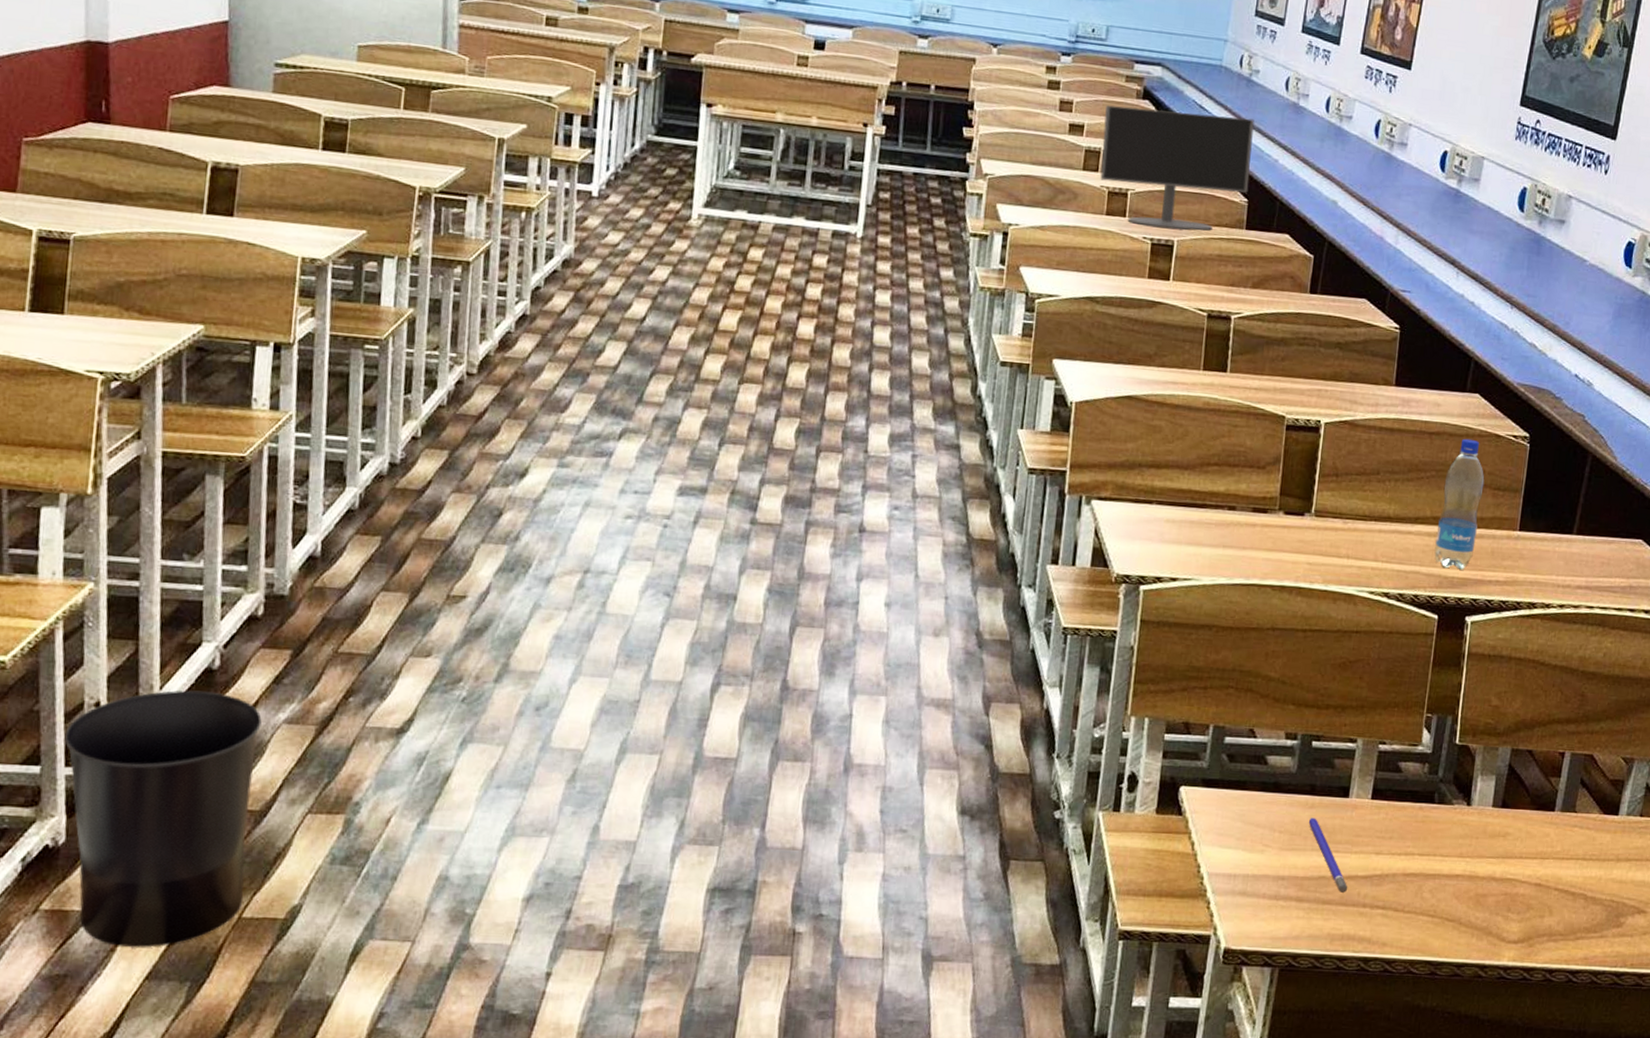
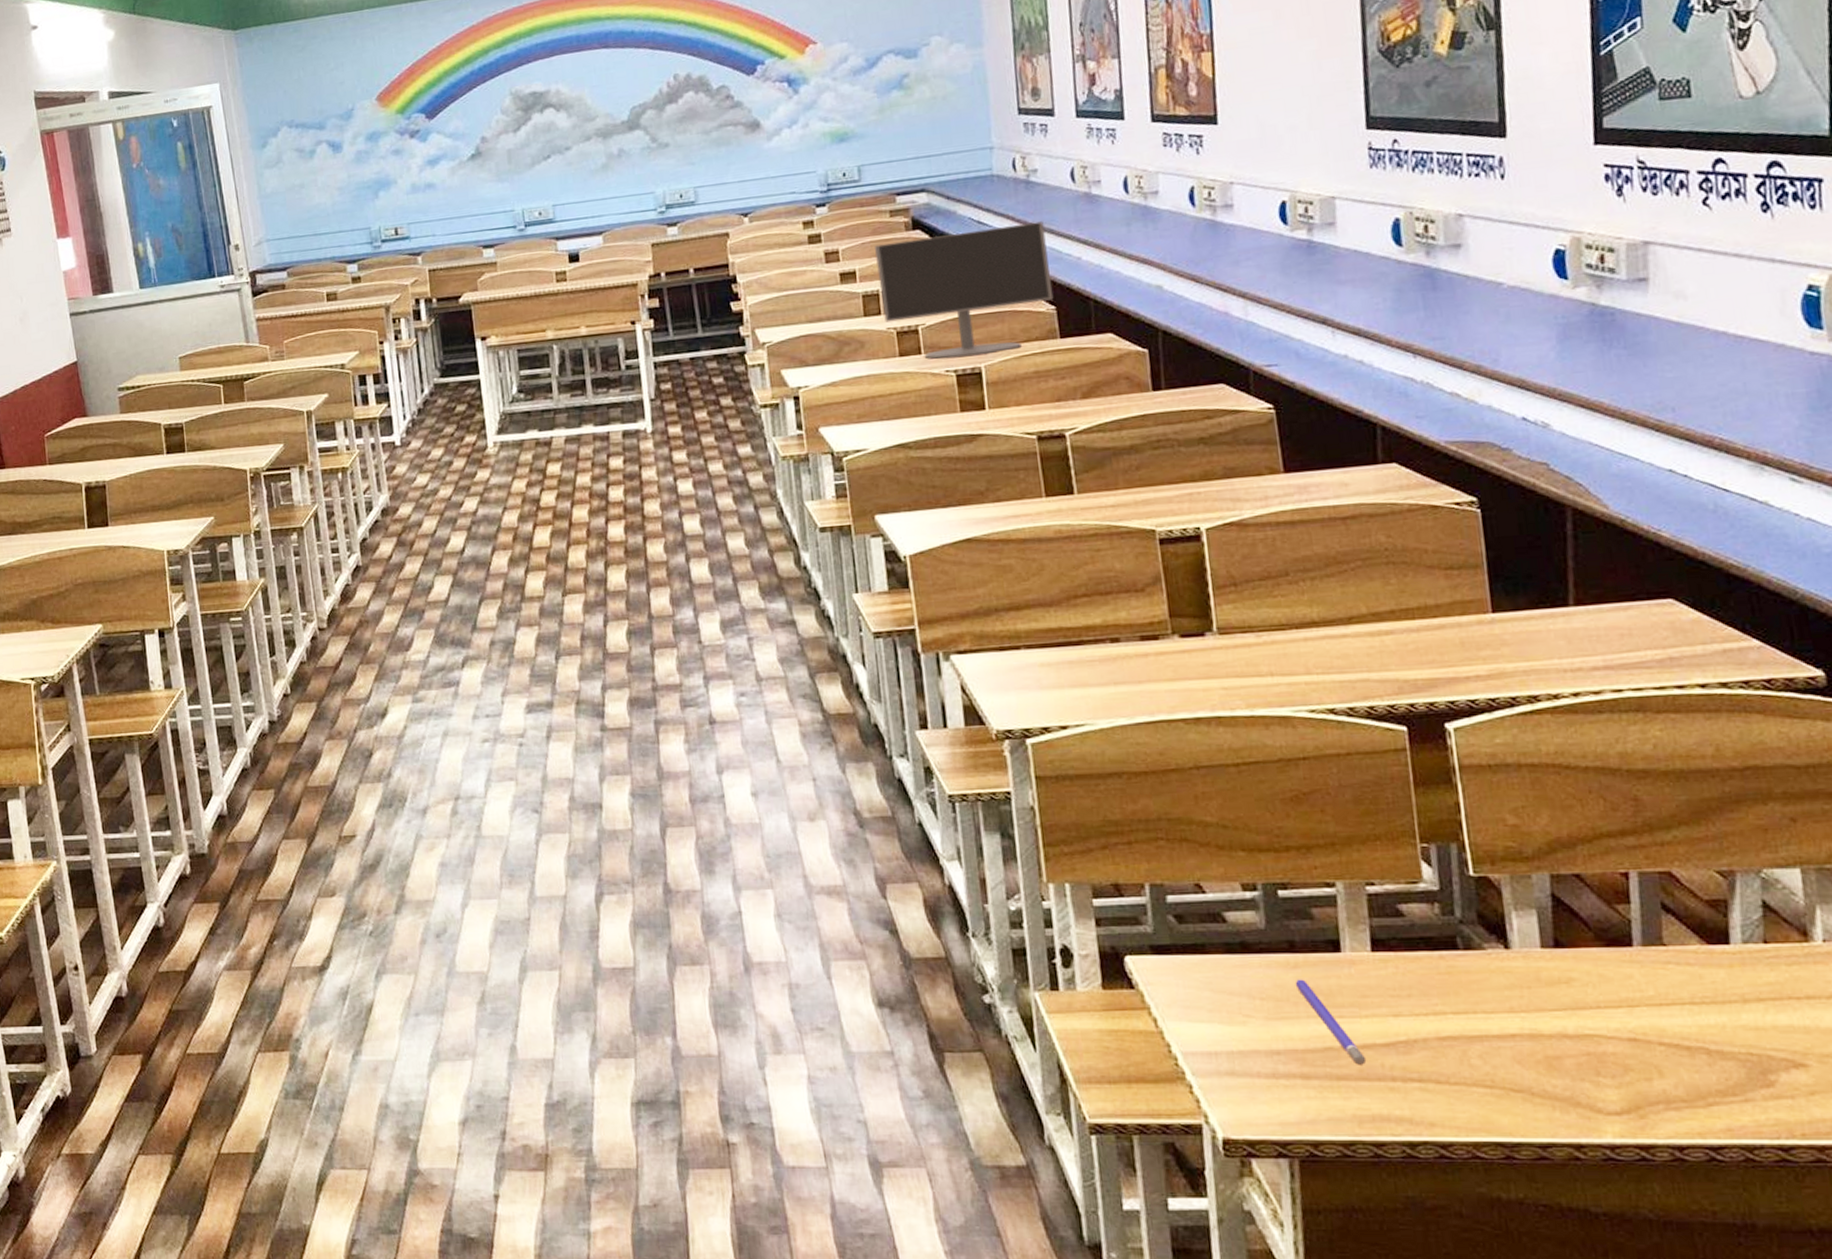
waste bin: present [64,690,262,947] -> none [55,947,218,1185]
bottle: present [1434,438,1485,570] -> none [1375,516,1437,671]

